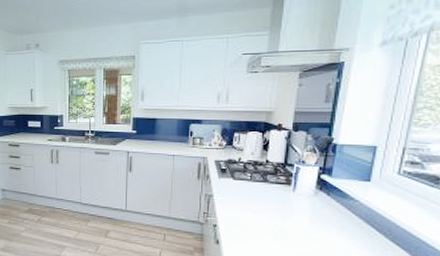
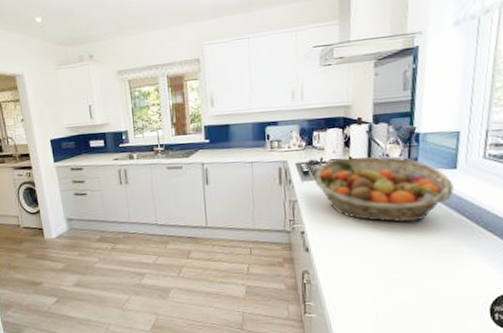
fruit basket: none [231,160,365,227] -> present [314,156,454,222]

